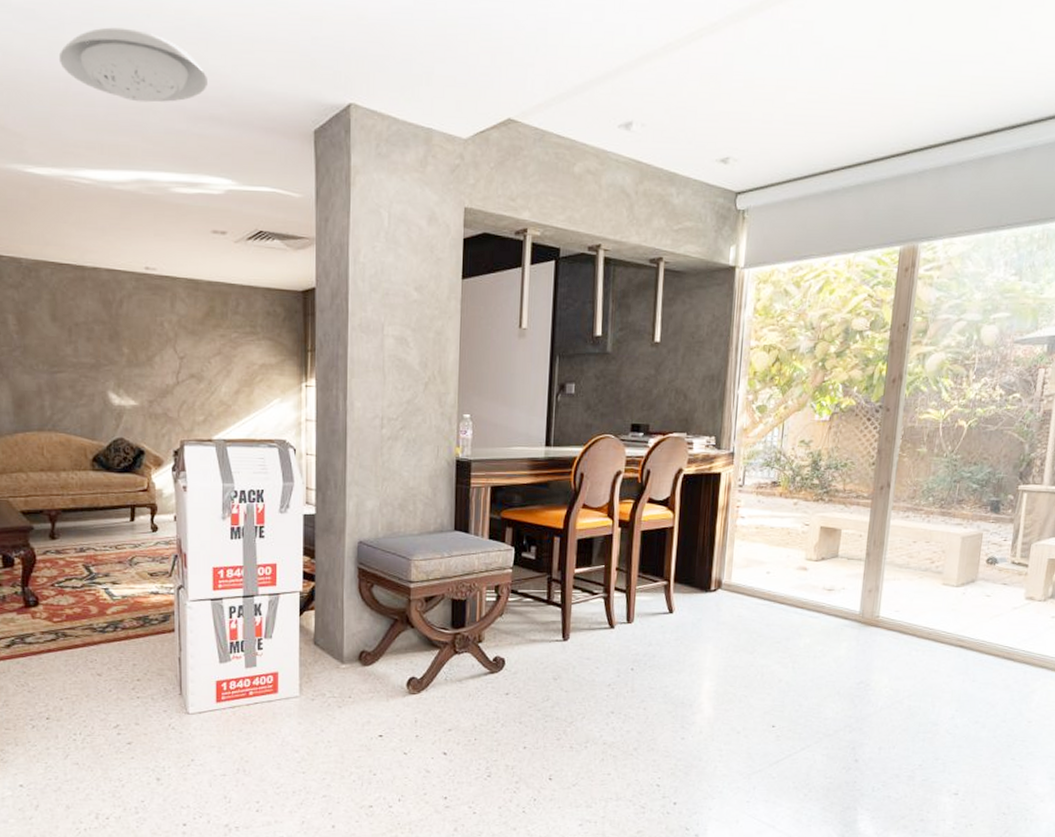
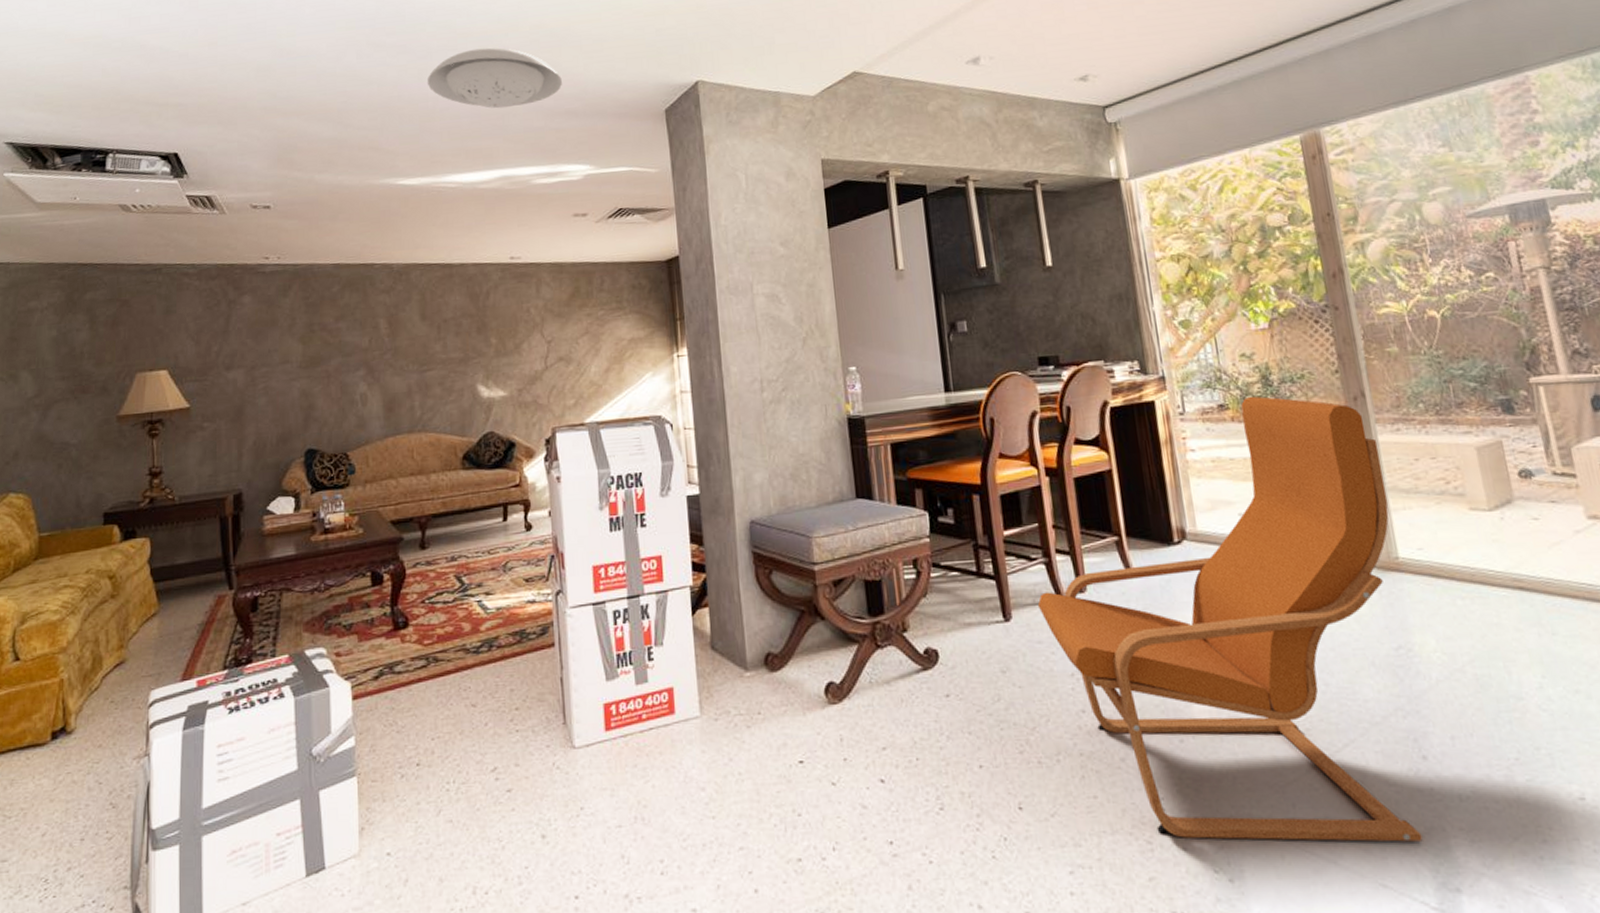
armchair: none [592,477,889,816] -> present [1037,396,1423,842]

